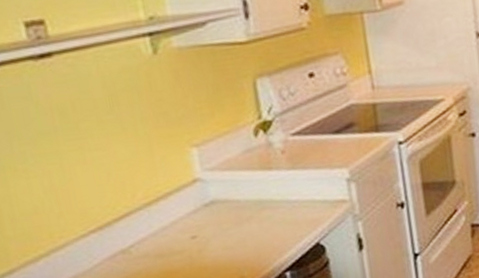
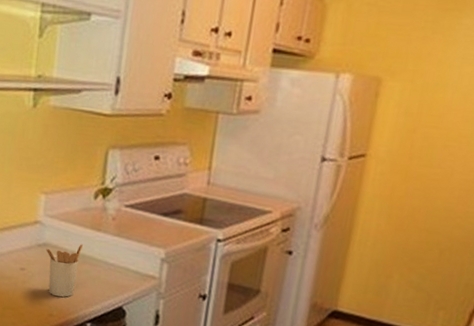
utensil holder: none [215,189,261,255] -> present [46,244,83,297]

